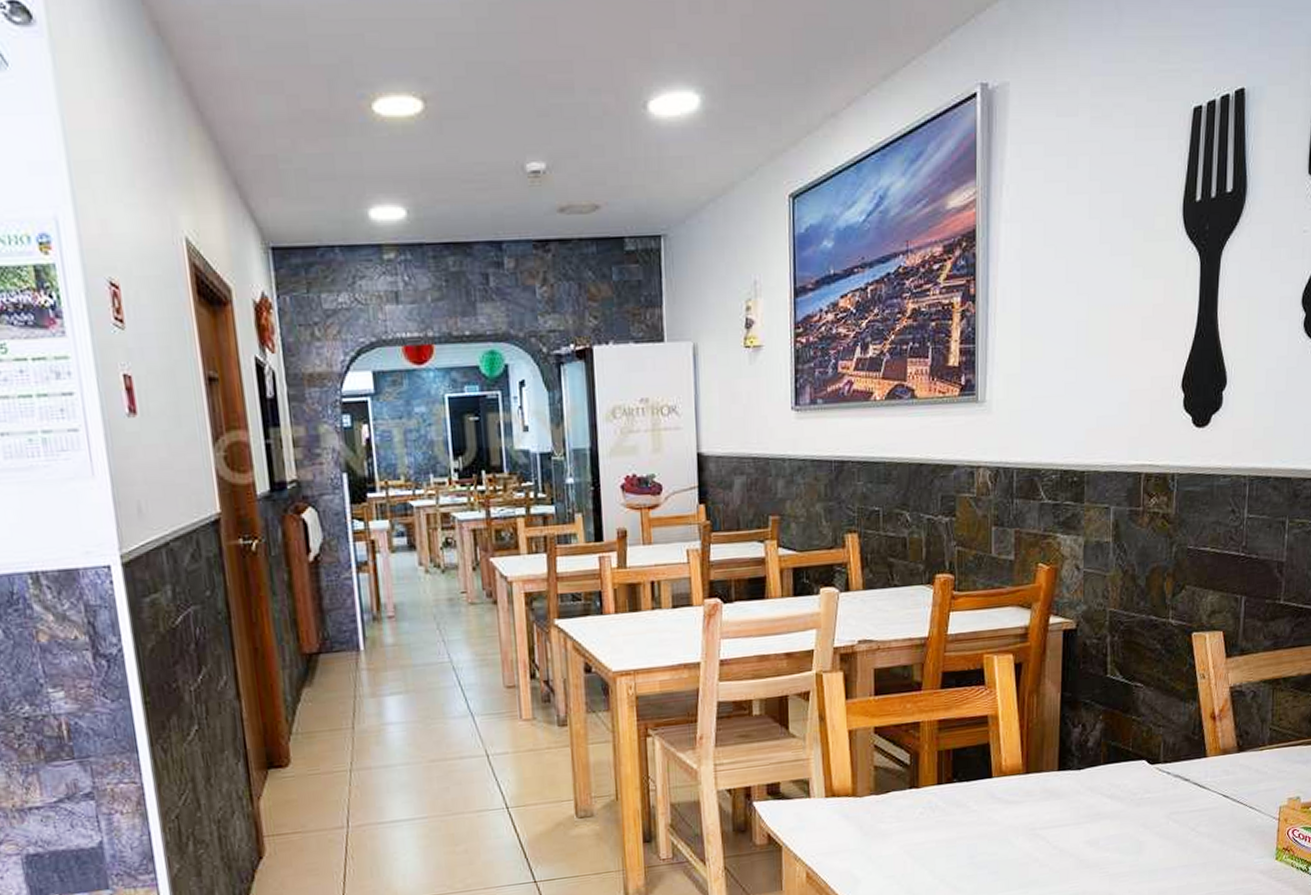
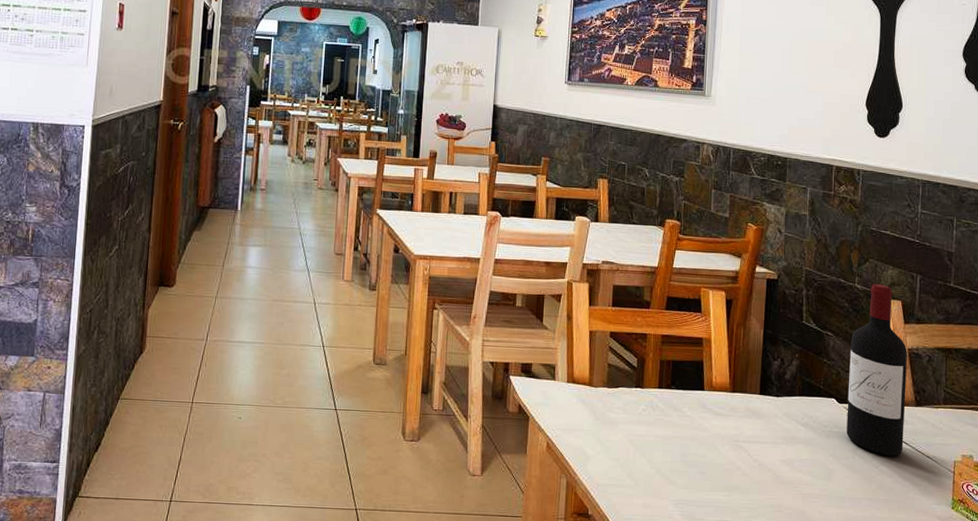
wine bottle: none [1159,614,1229,815] -> present [846,284,907,456]

